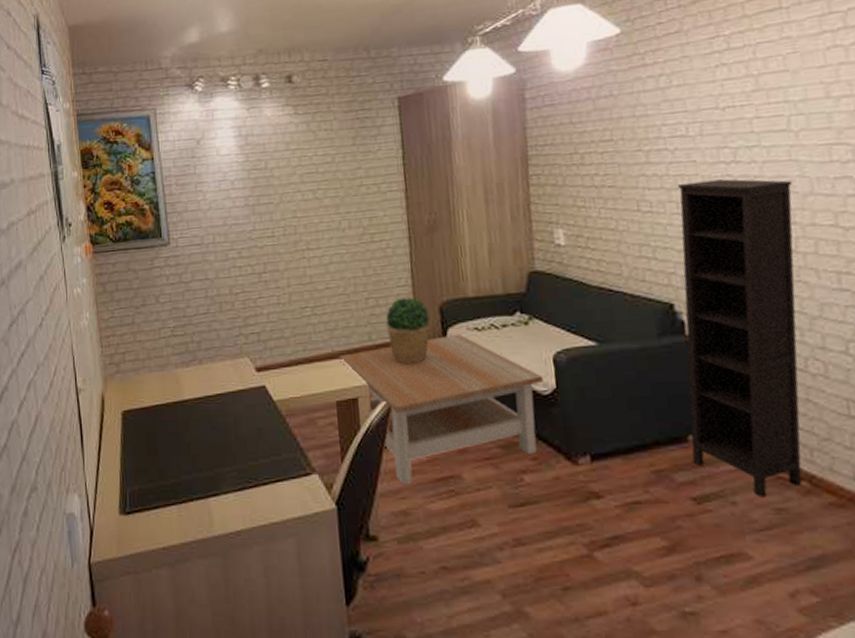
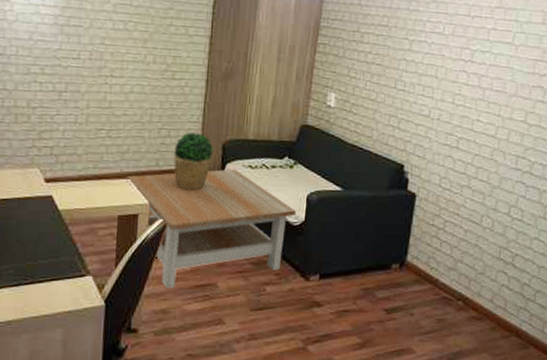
bookcase: present [677,179,802,498] -> none [391,71,505,311]

